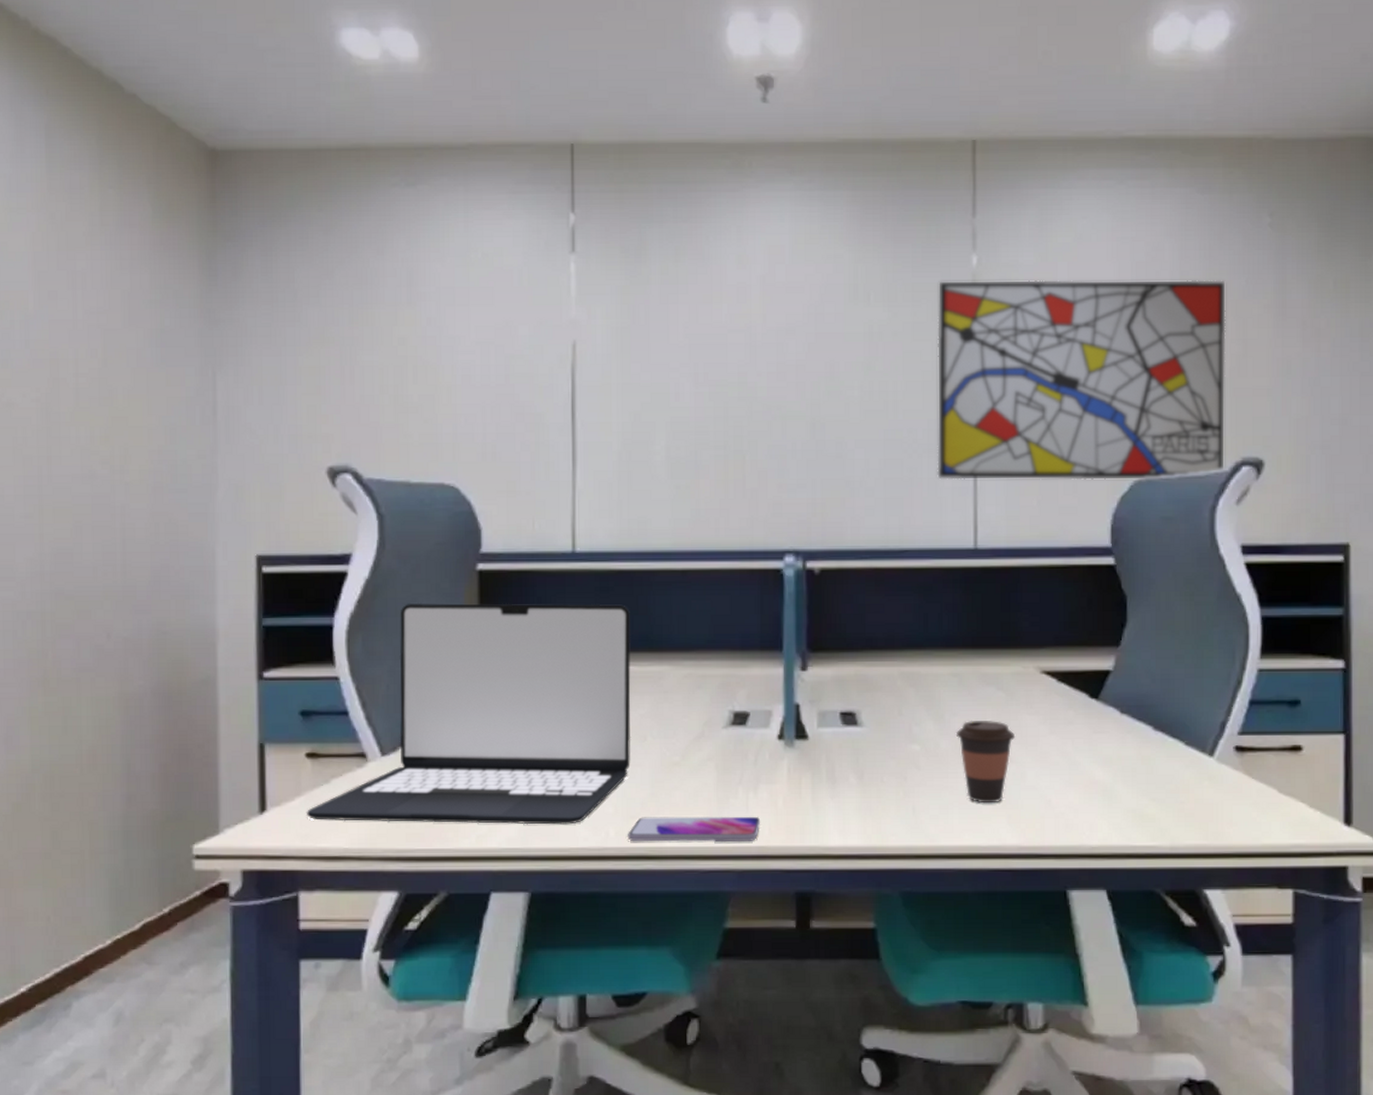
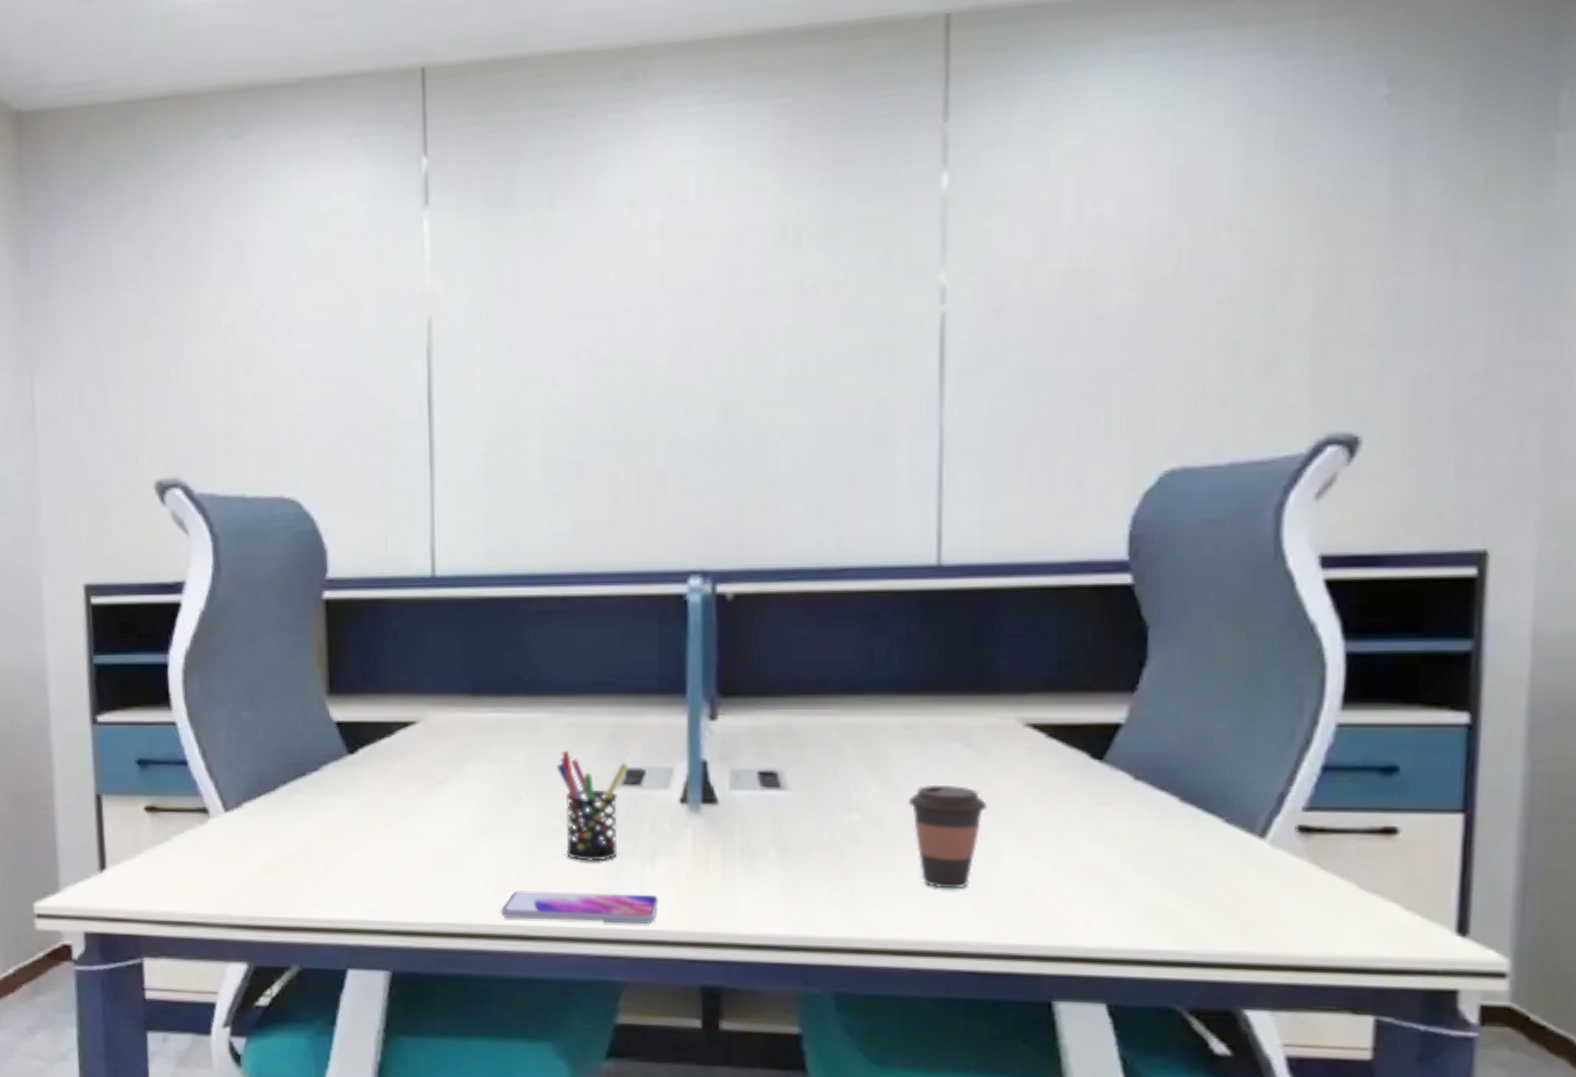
laptop: present [306,602,631,825] -> none [147,637,504,896]
pen holder: none [676,697,736,790] -> present [556,750,629,861]
wall art: present [937,279,1226,481] -> none [889,183,1312,476]

